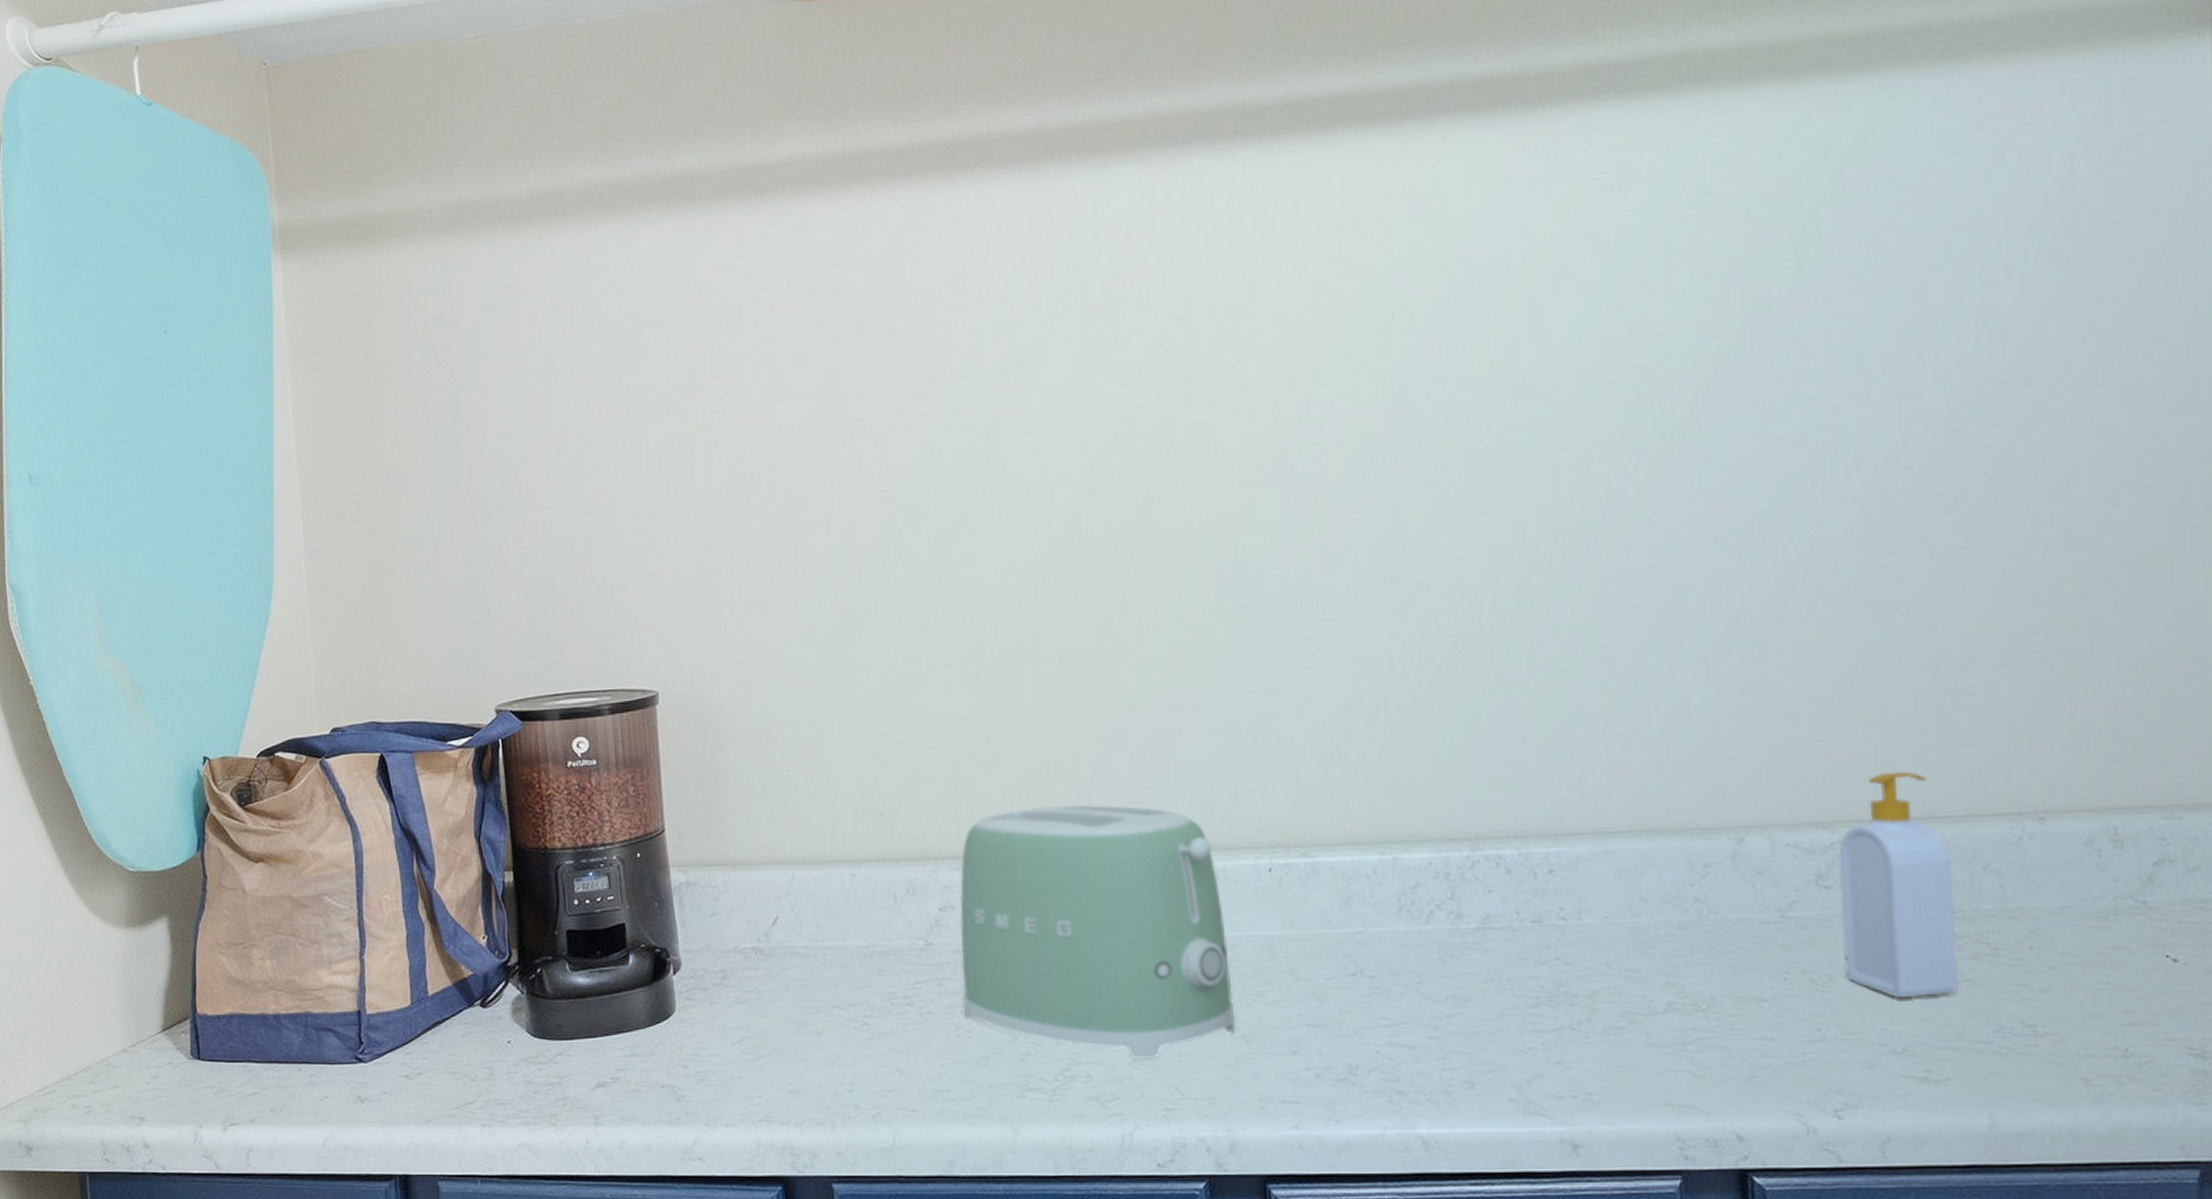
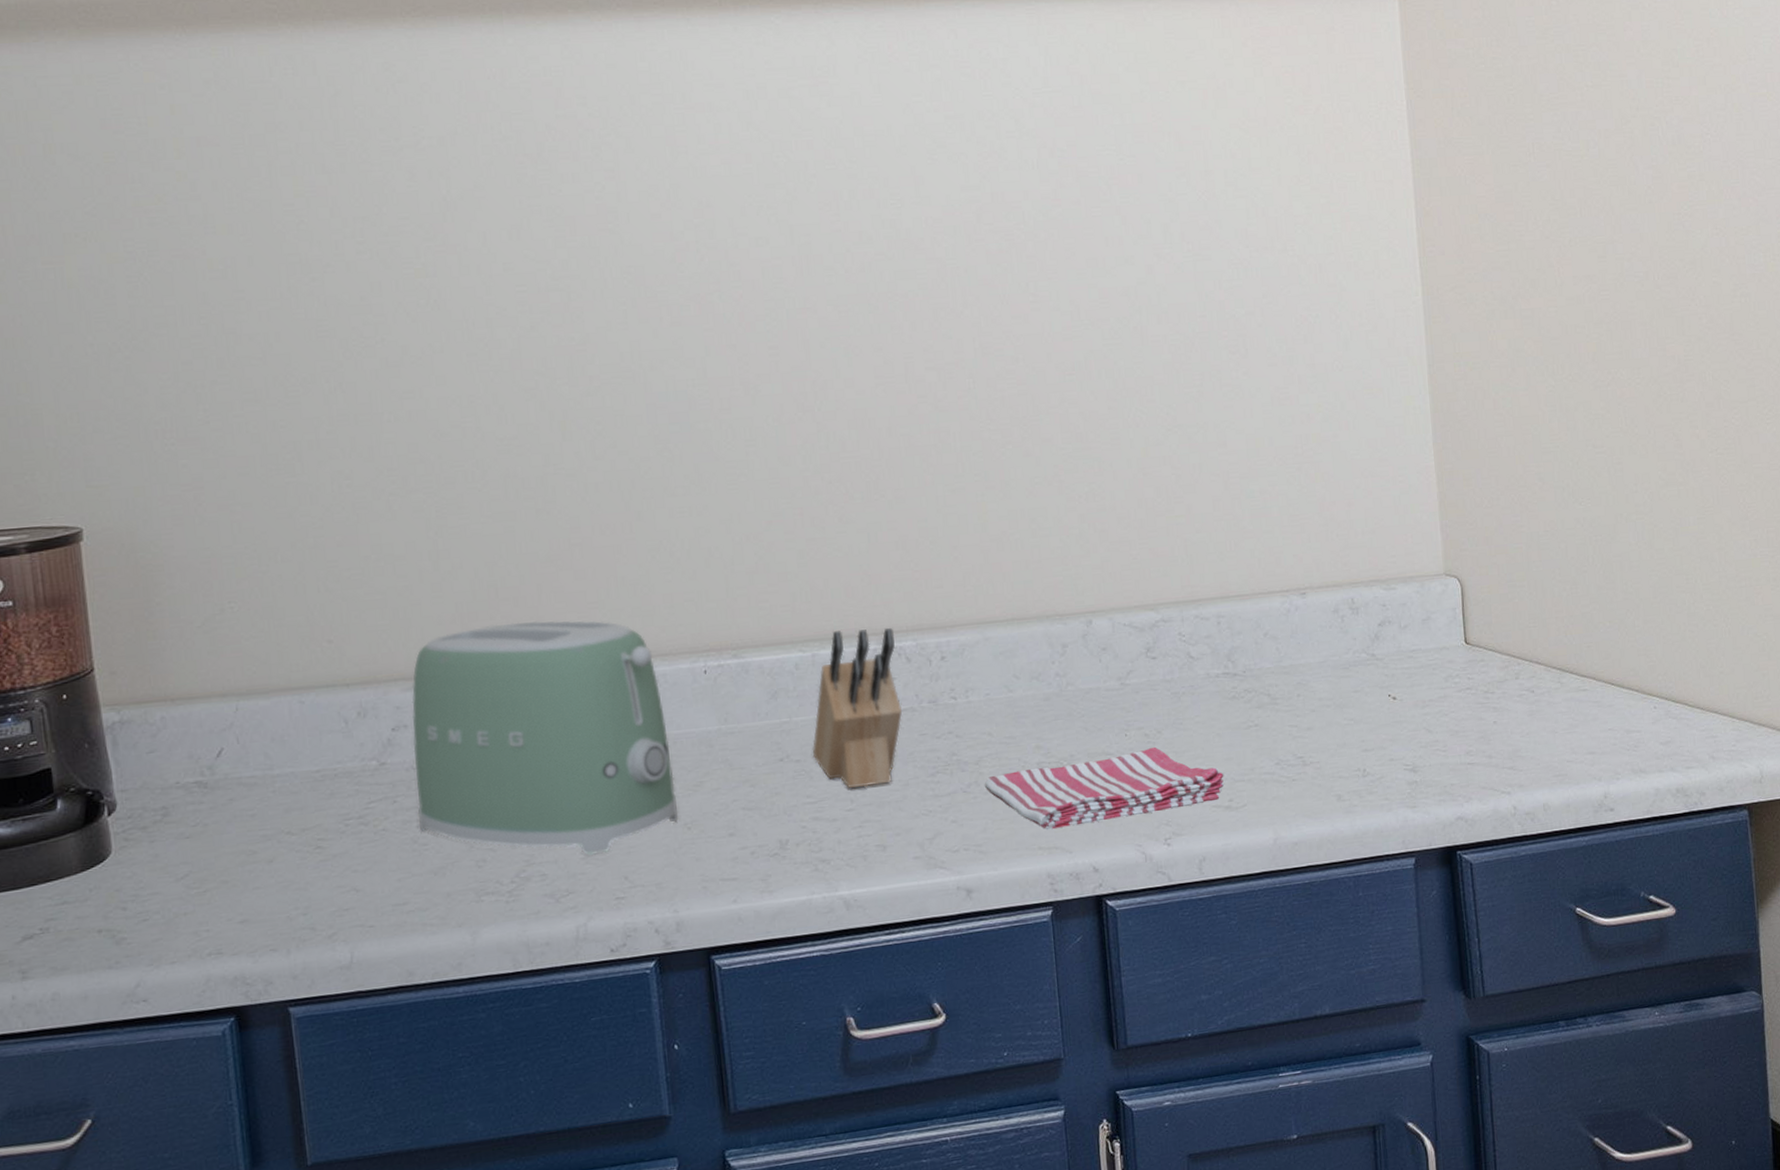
knife block: none [1389,832,1500,1014] -> present [812,627,903,788]
dish towel: none [1598,996,1920,1085] -> present [984,746,1224,830]
soap bottle: present [1838,771,1958,999] -> none [1161,561,1249,744]

